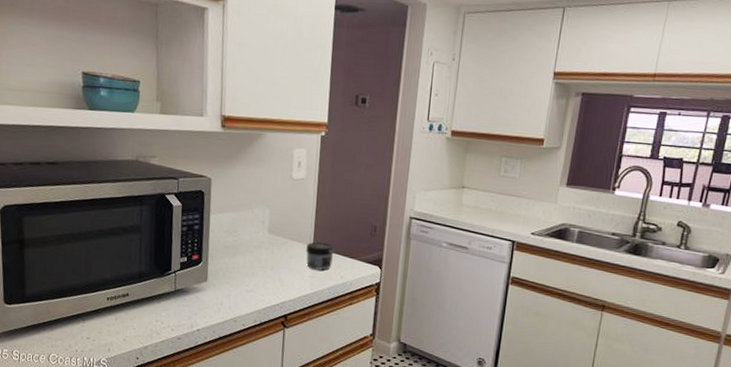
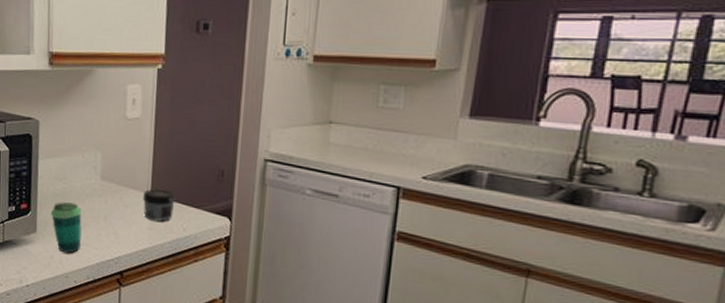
cup: none [220,253,250,300] -> present [50,202,82,254]

